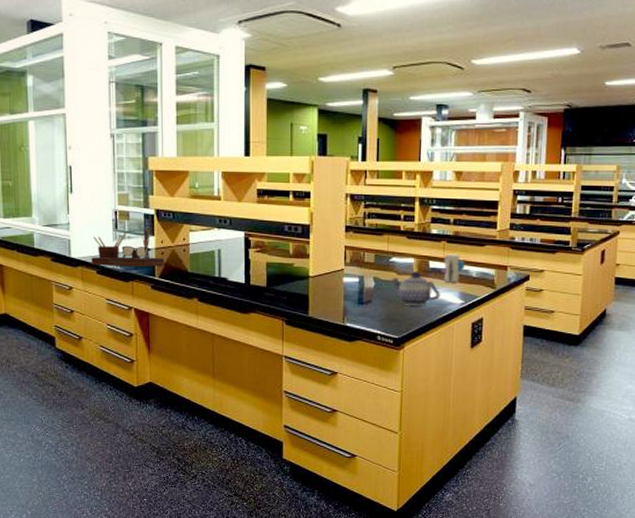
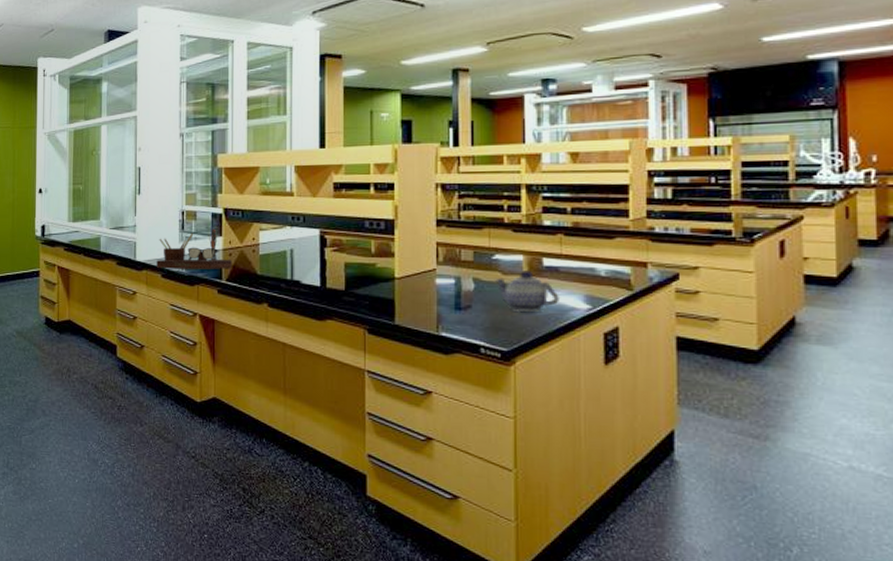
toy: present [443,253,465,283] -> none [562,248,589,284]

